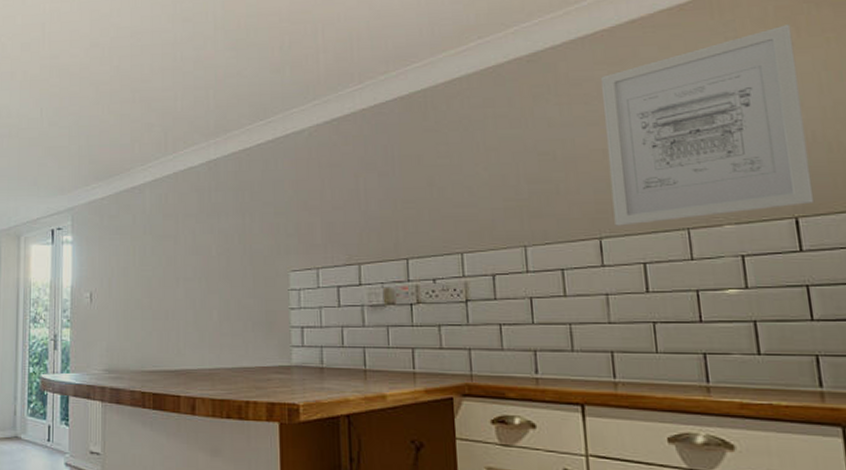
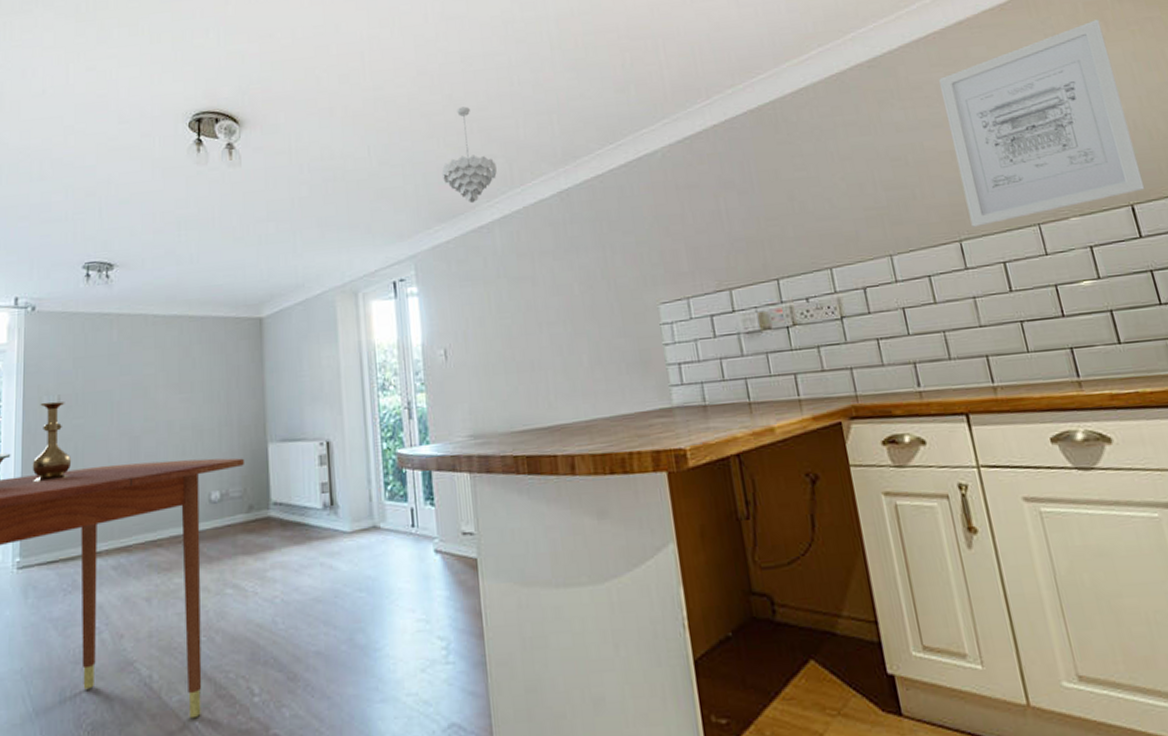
pendant light: none [103,78,153,166] -> present [441,106,497,204]

